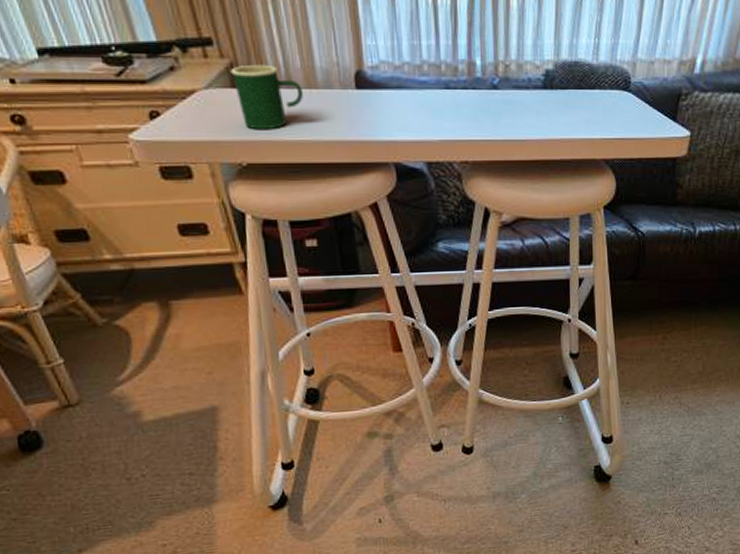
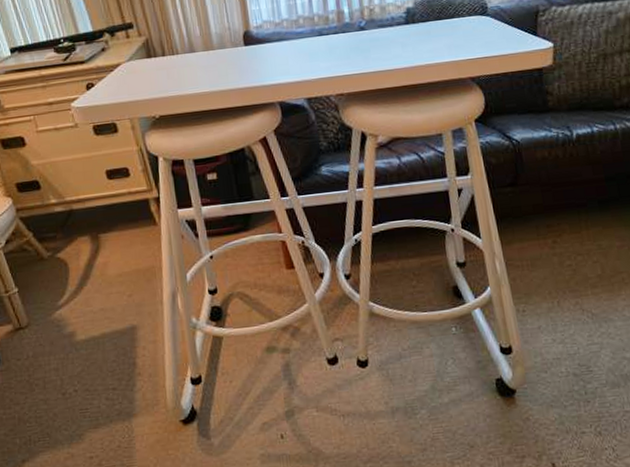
mug: present [230,64,303,130] -> none [146,36,202,89]

